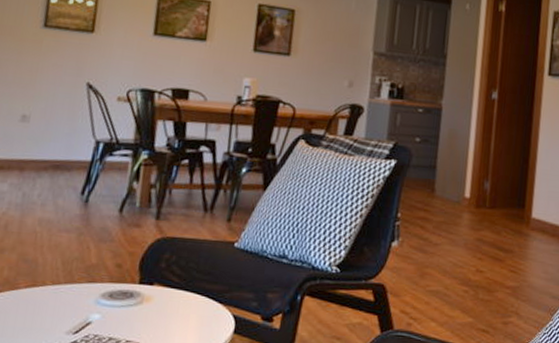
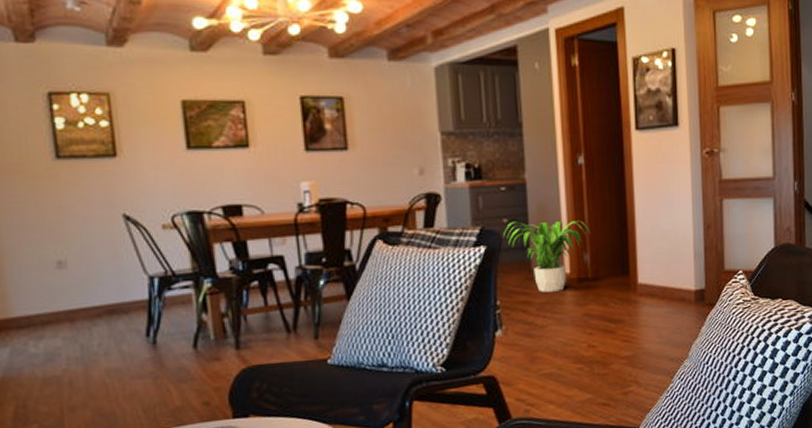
potted plant: none [413,141,494,213] -> present [502,221,591,293]

